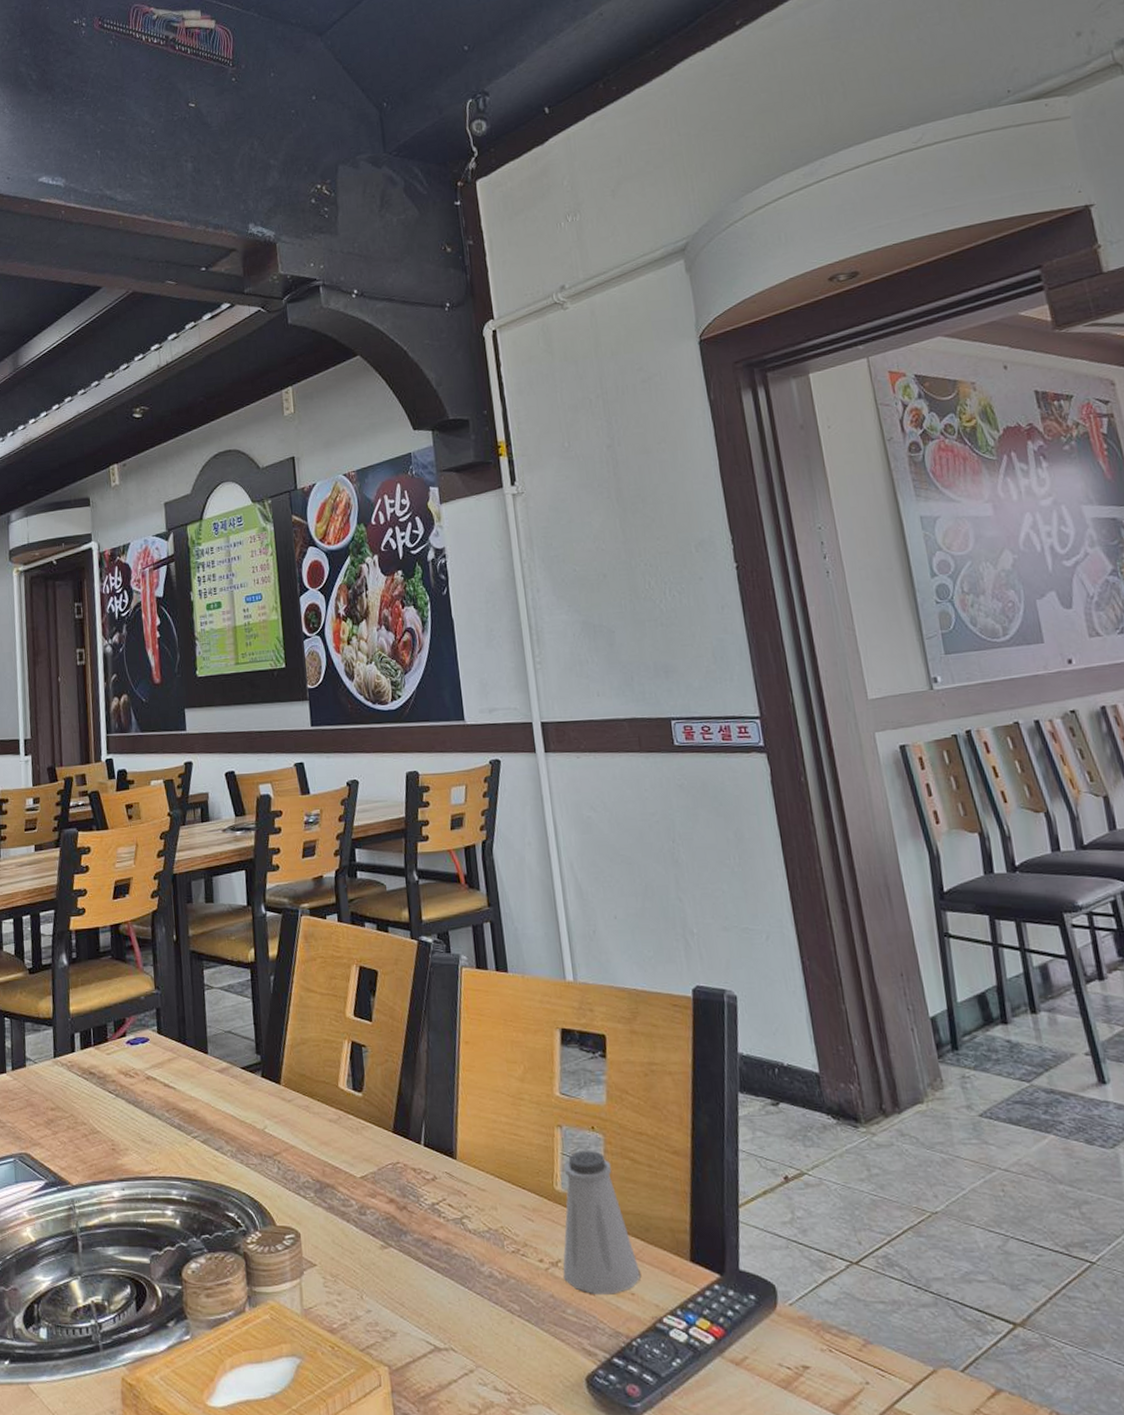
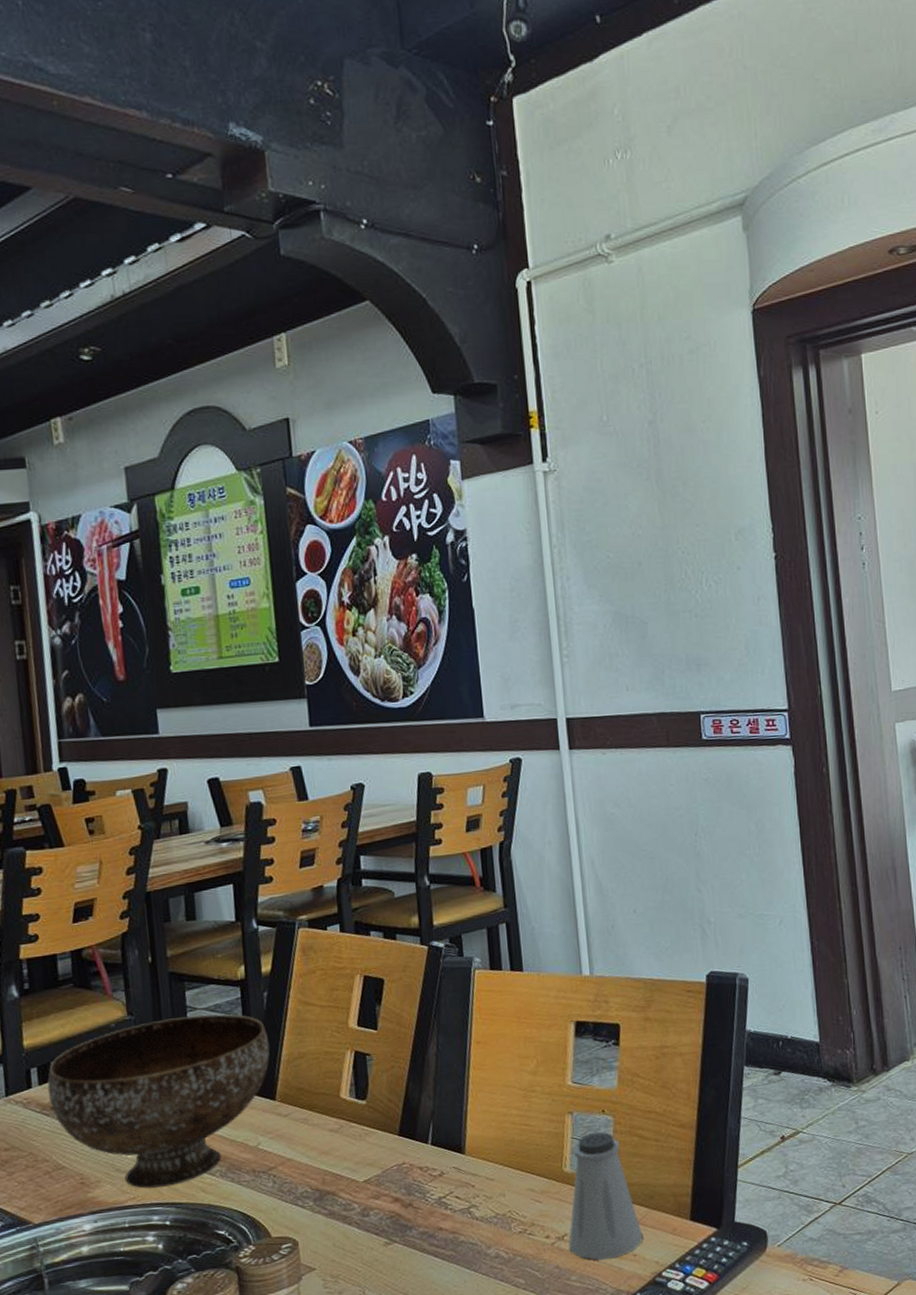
bowl: none [87,993,276,1161] -> present [47,1014,270,1189]

